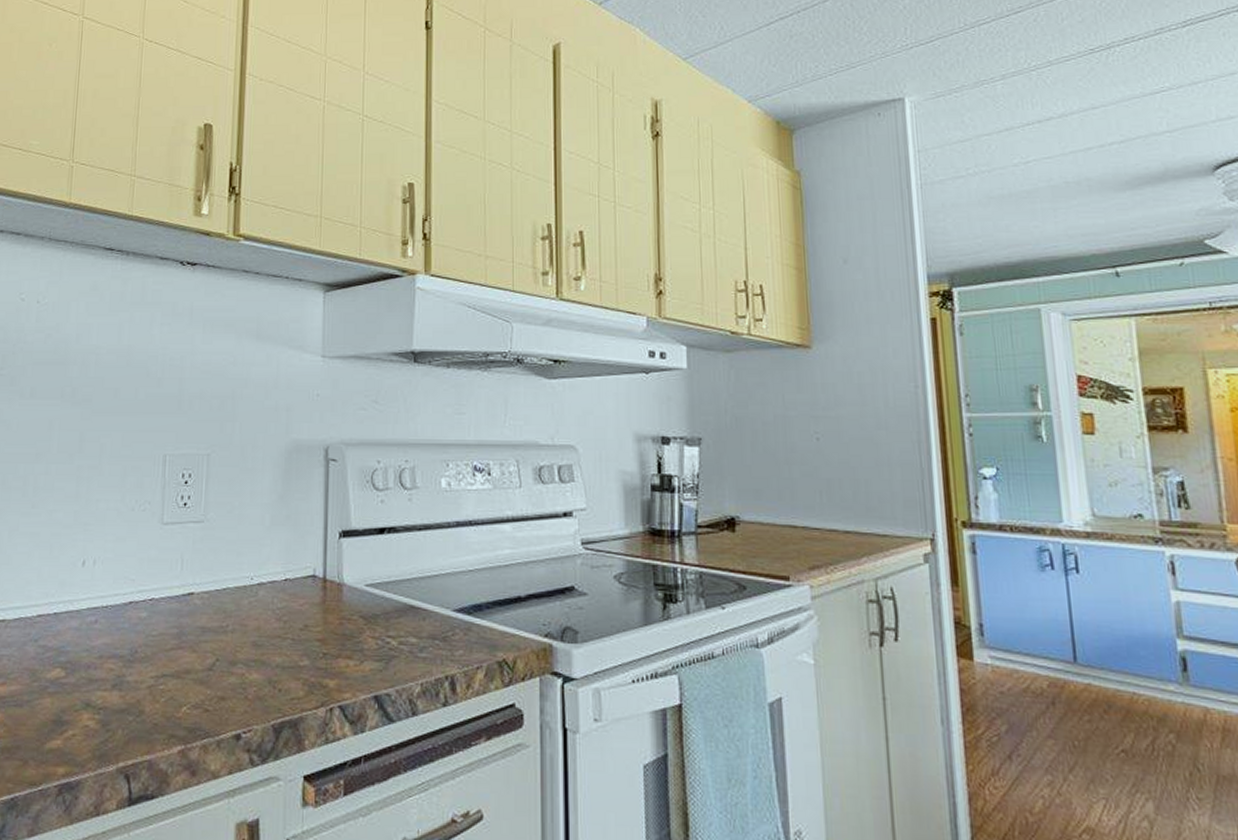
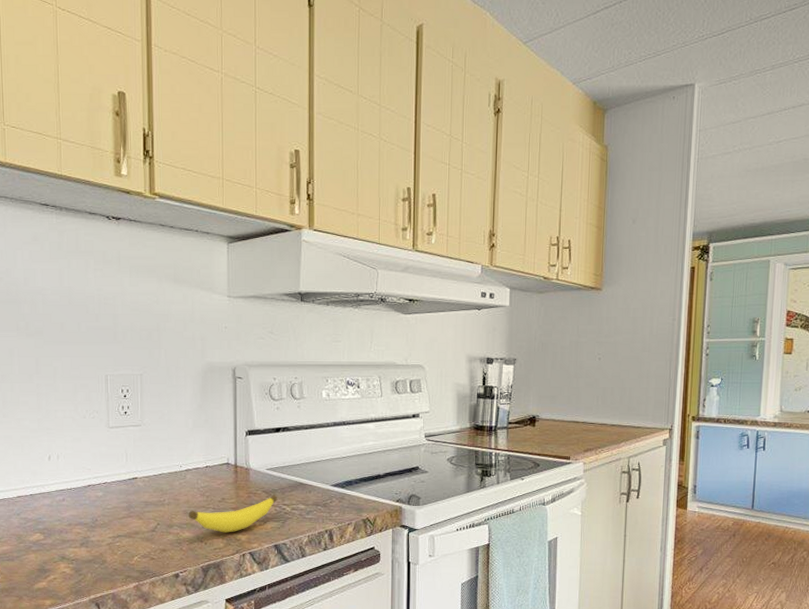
banana: none [258,621,380,676] -> present [188,494,278,533]

